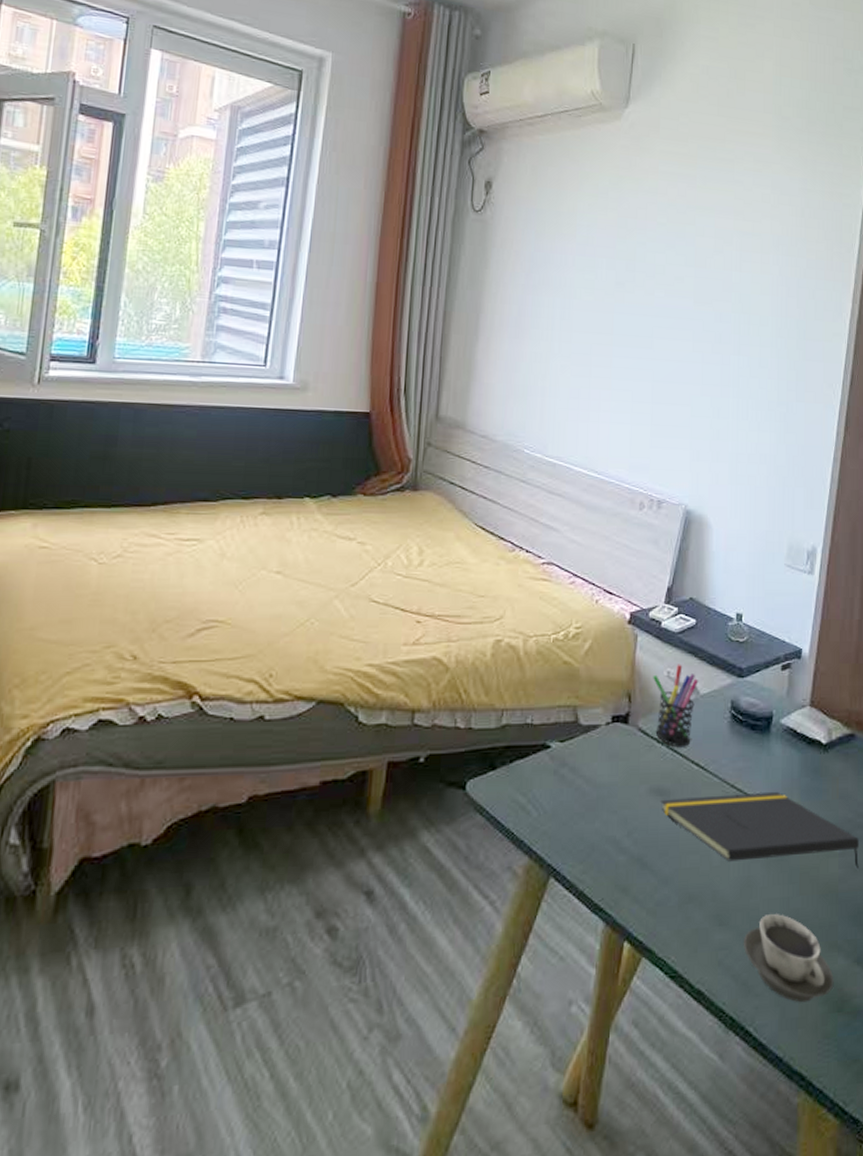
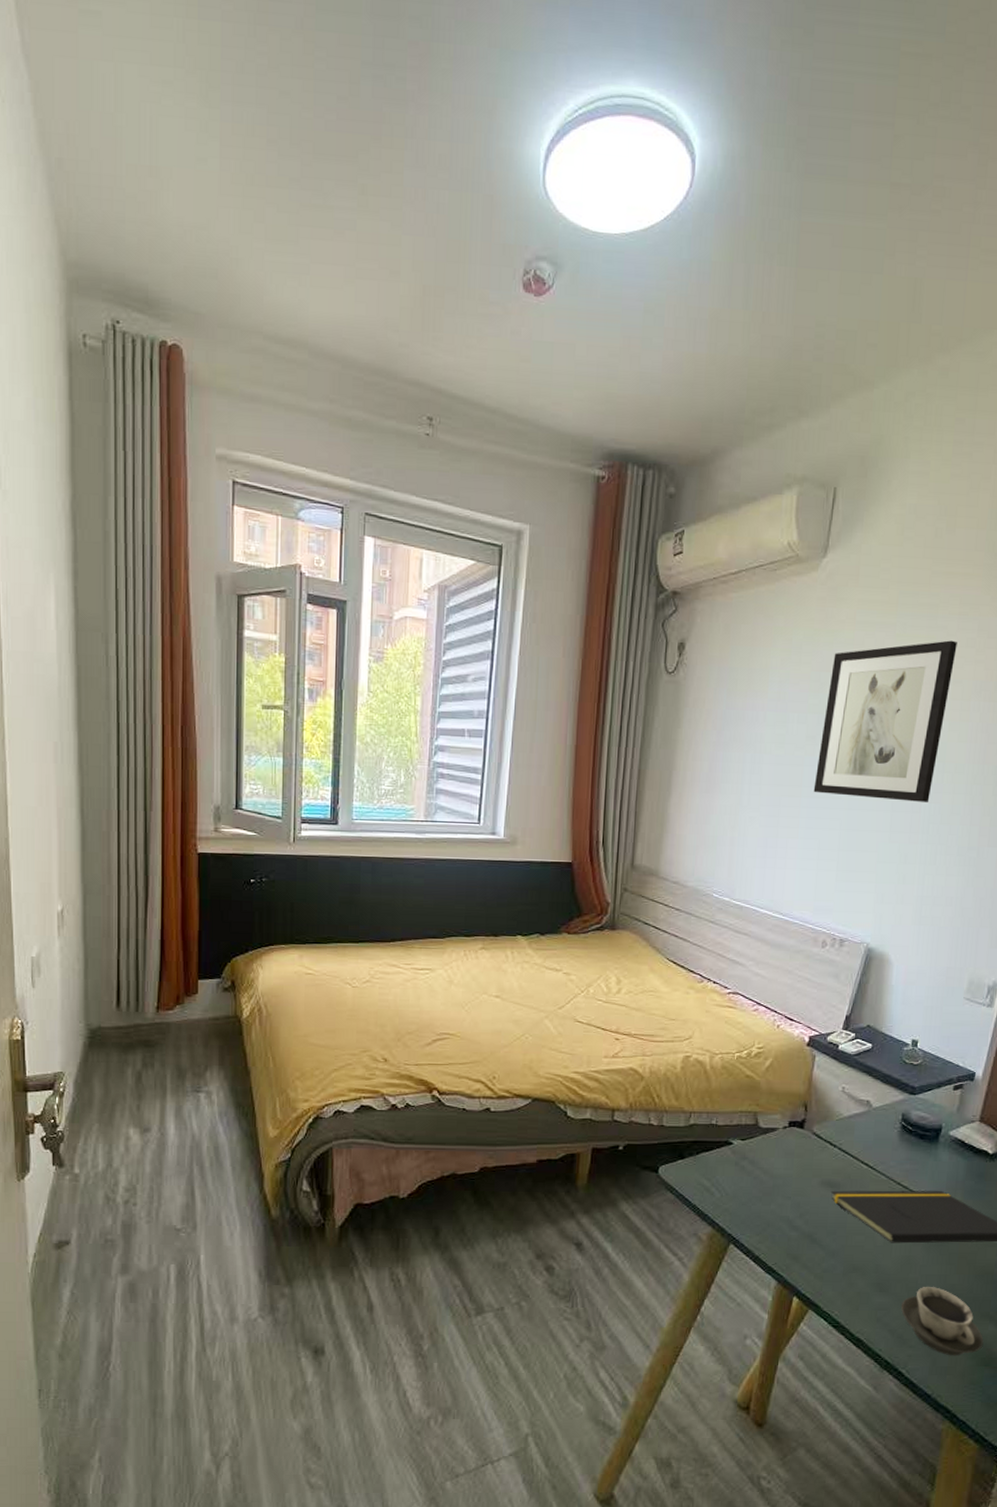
wall art: none [624,194,754,354] -> present [813,640,957,802]
pen holder: present [653,664,699,748] -> none [828,1081,872,1150]

